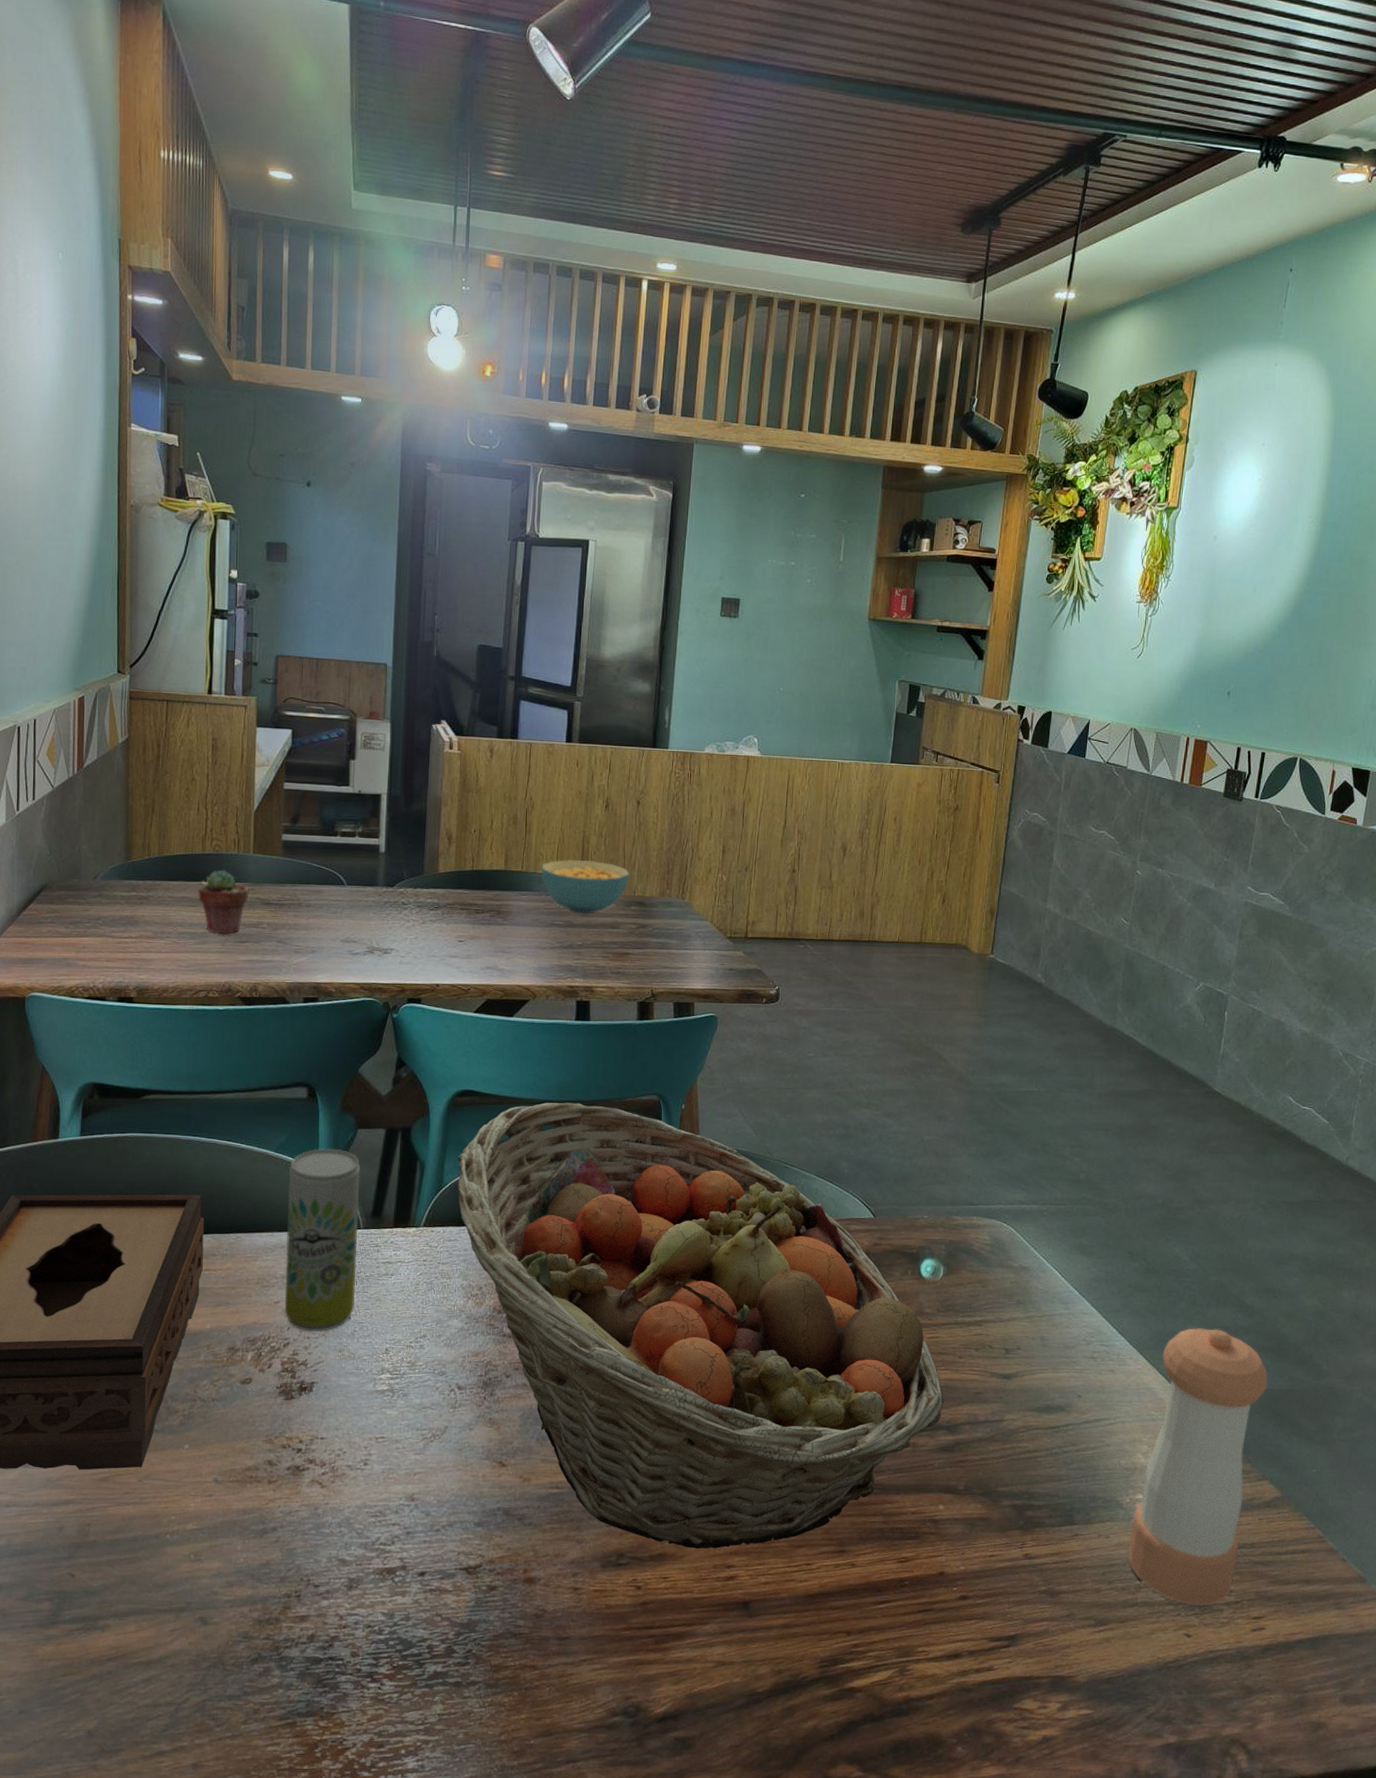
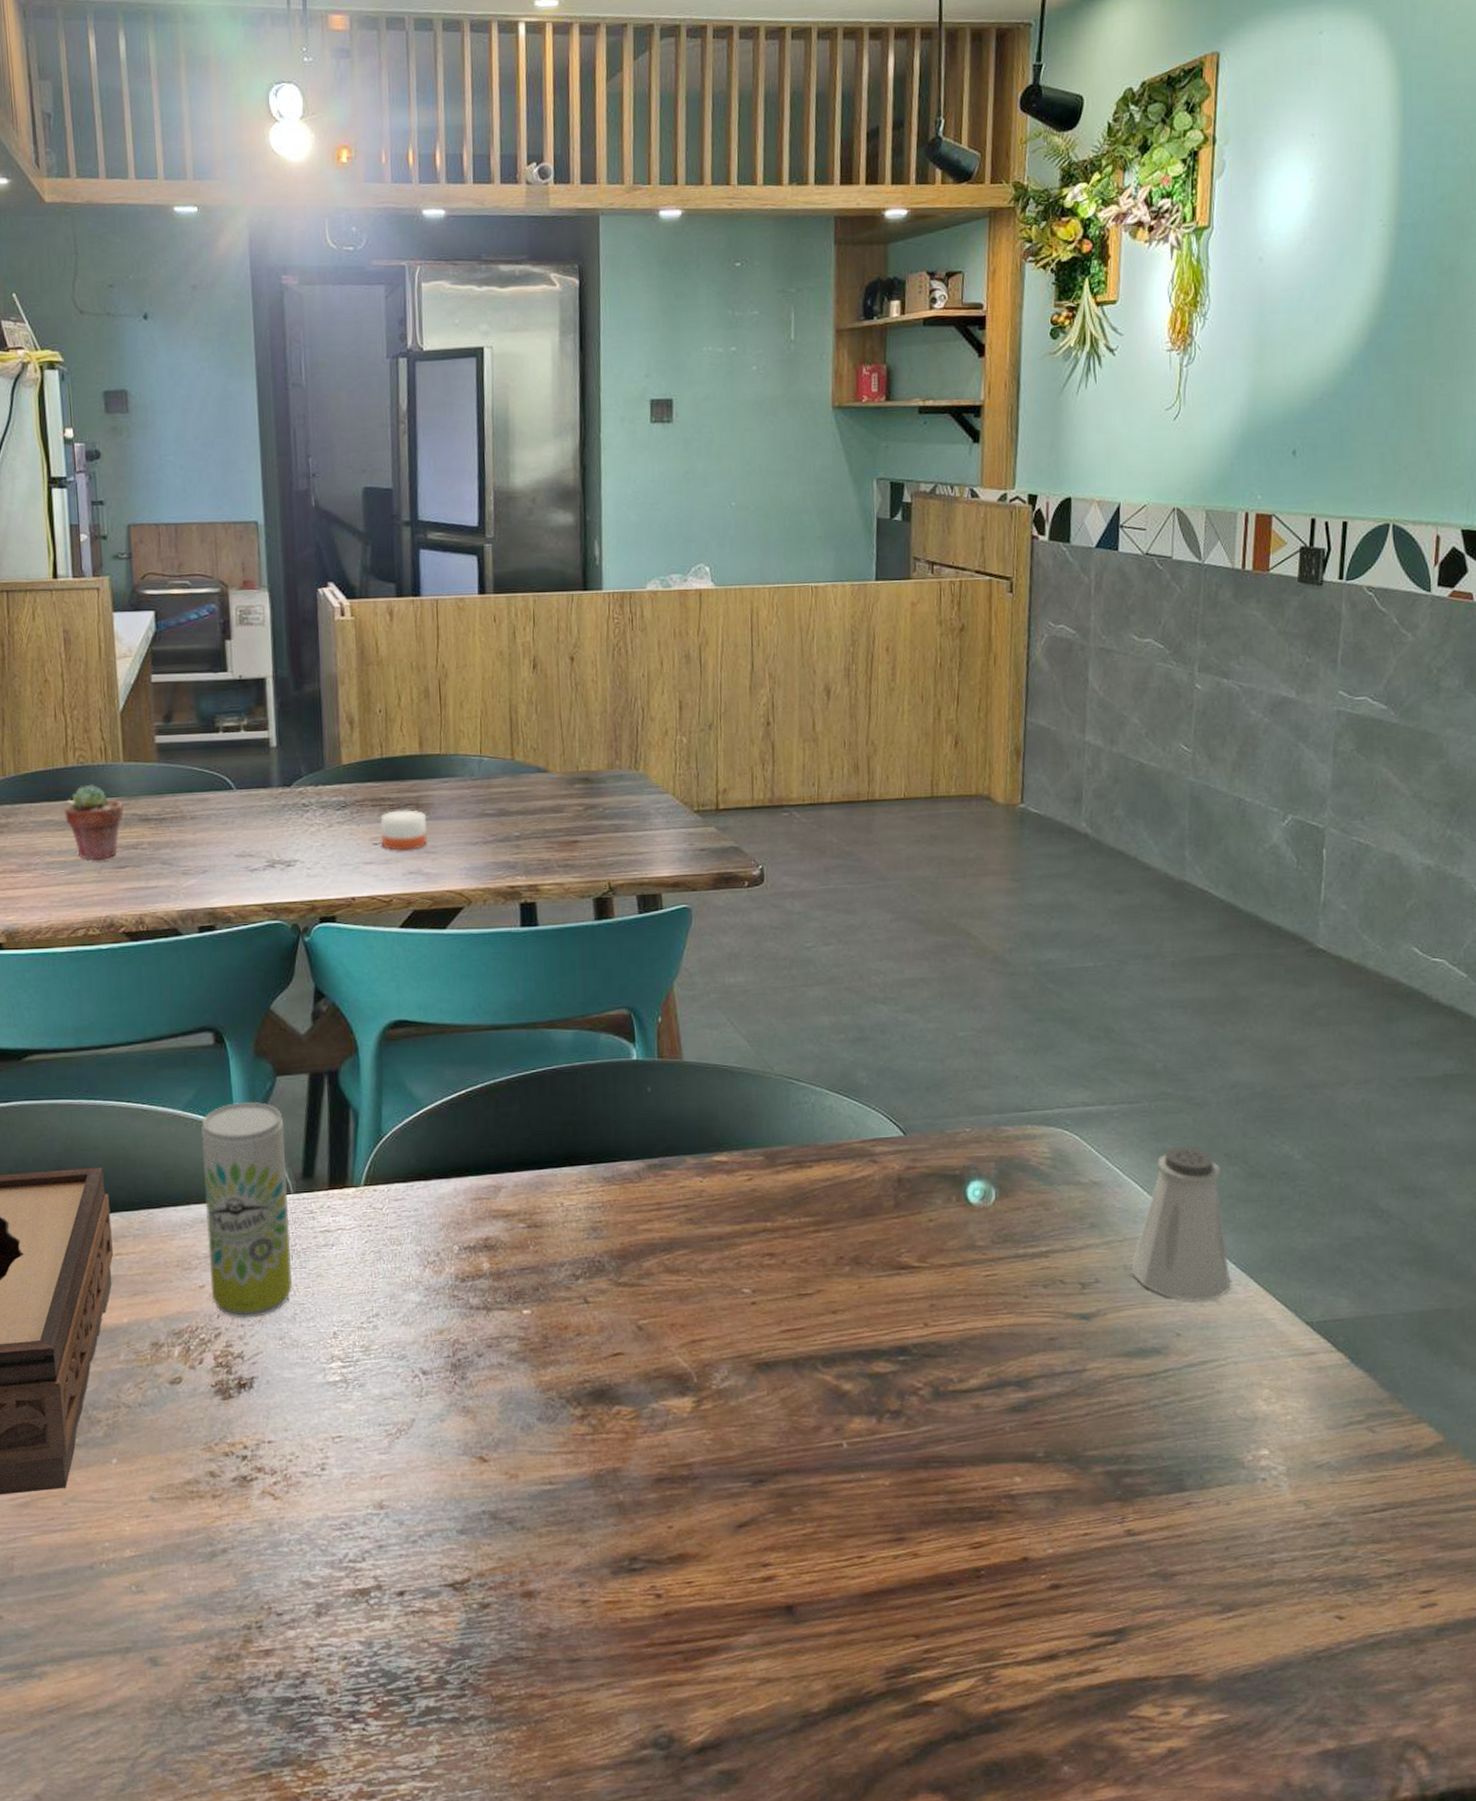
fruit basket: present [457,1102,945,1549] -> none [396,1025,1011,1546]
candle: none [465,914,505,949] -> present [380,809,428,851]
cereal bowl: present [541,859,630,914] -> none [463,734,570,799]
saltshaker: none [1046,1242,1125,1371] -> present [1130,1146,1231,1302]
pepper shaker: present [1127,1328,1268,1606] -> none [1254,1241,1416,1581]

